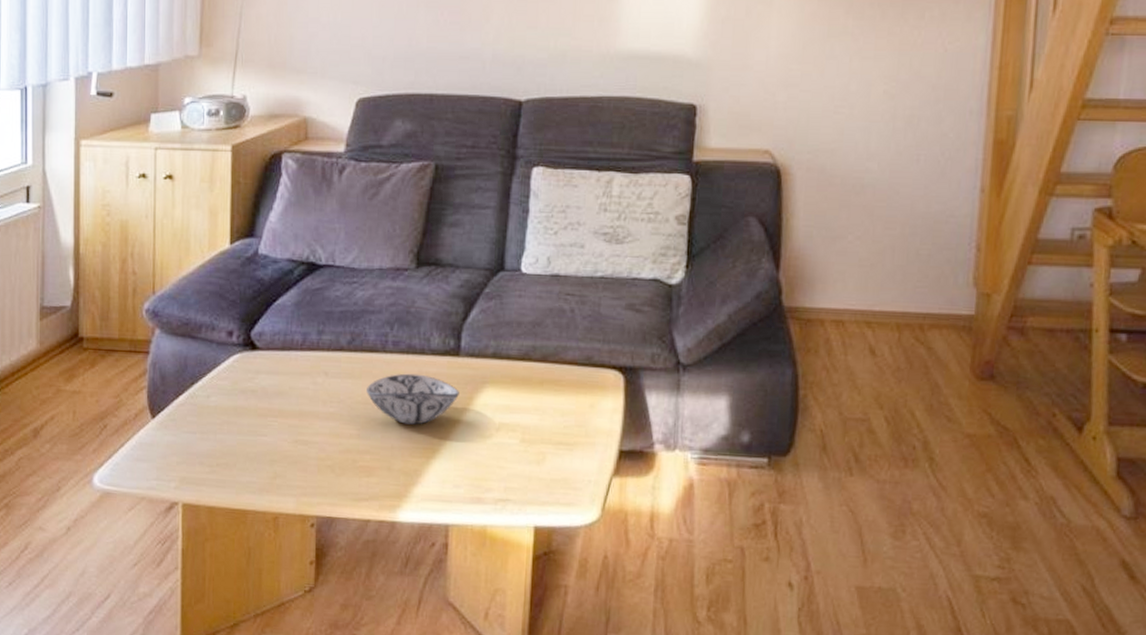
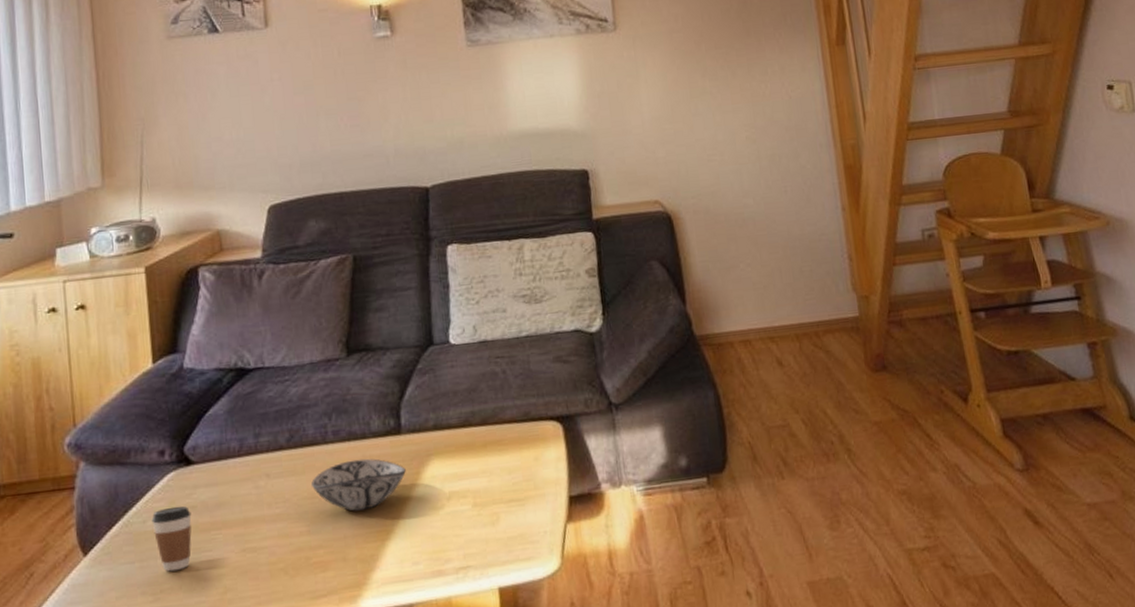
coffee cup: none [215,387,252,449] -> present [151,506,192,572]

